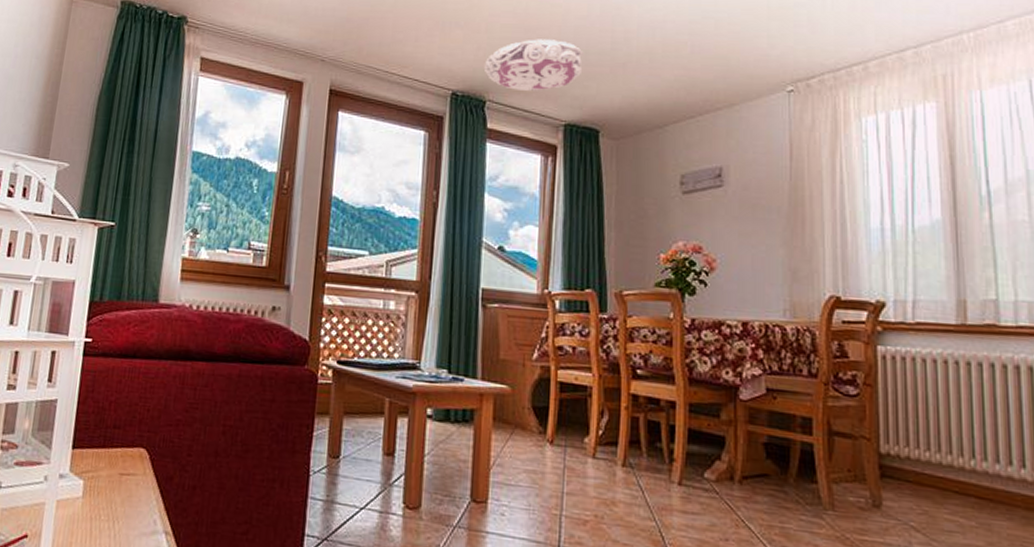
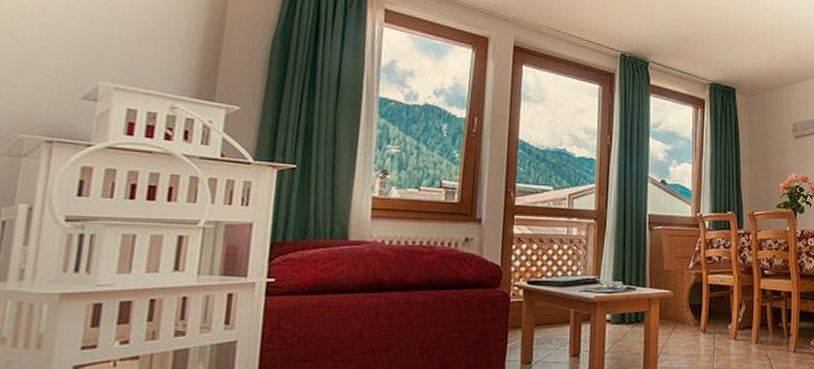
ceiling light: present [483,39,584,91] -> none [646,14,724,56]

